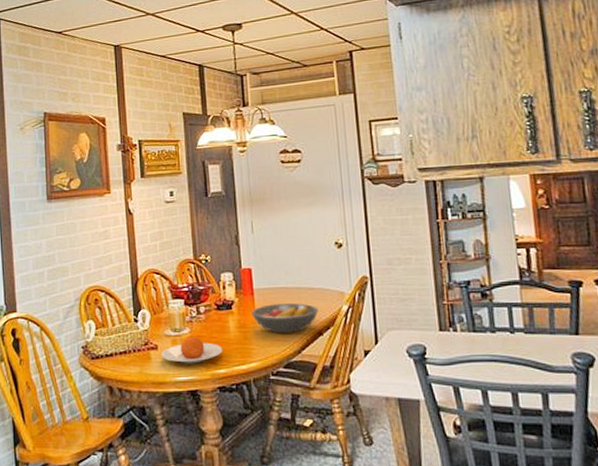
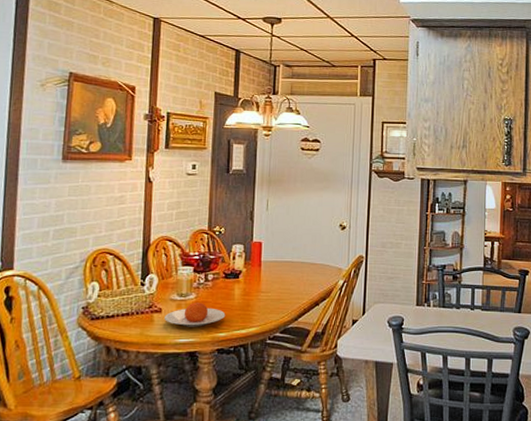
fruit bowl: present [251,302,319,334] -> none [257,275,318,302]

